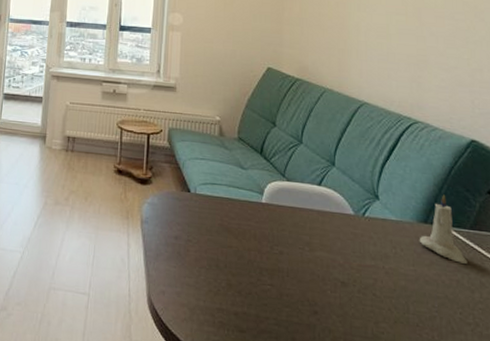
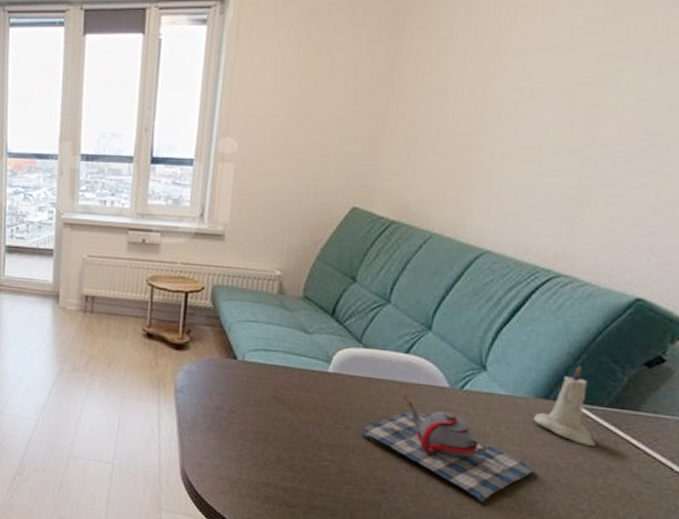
teapot: none [291,221,430,320] -> present [359,394,537,503]

